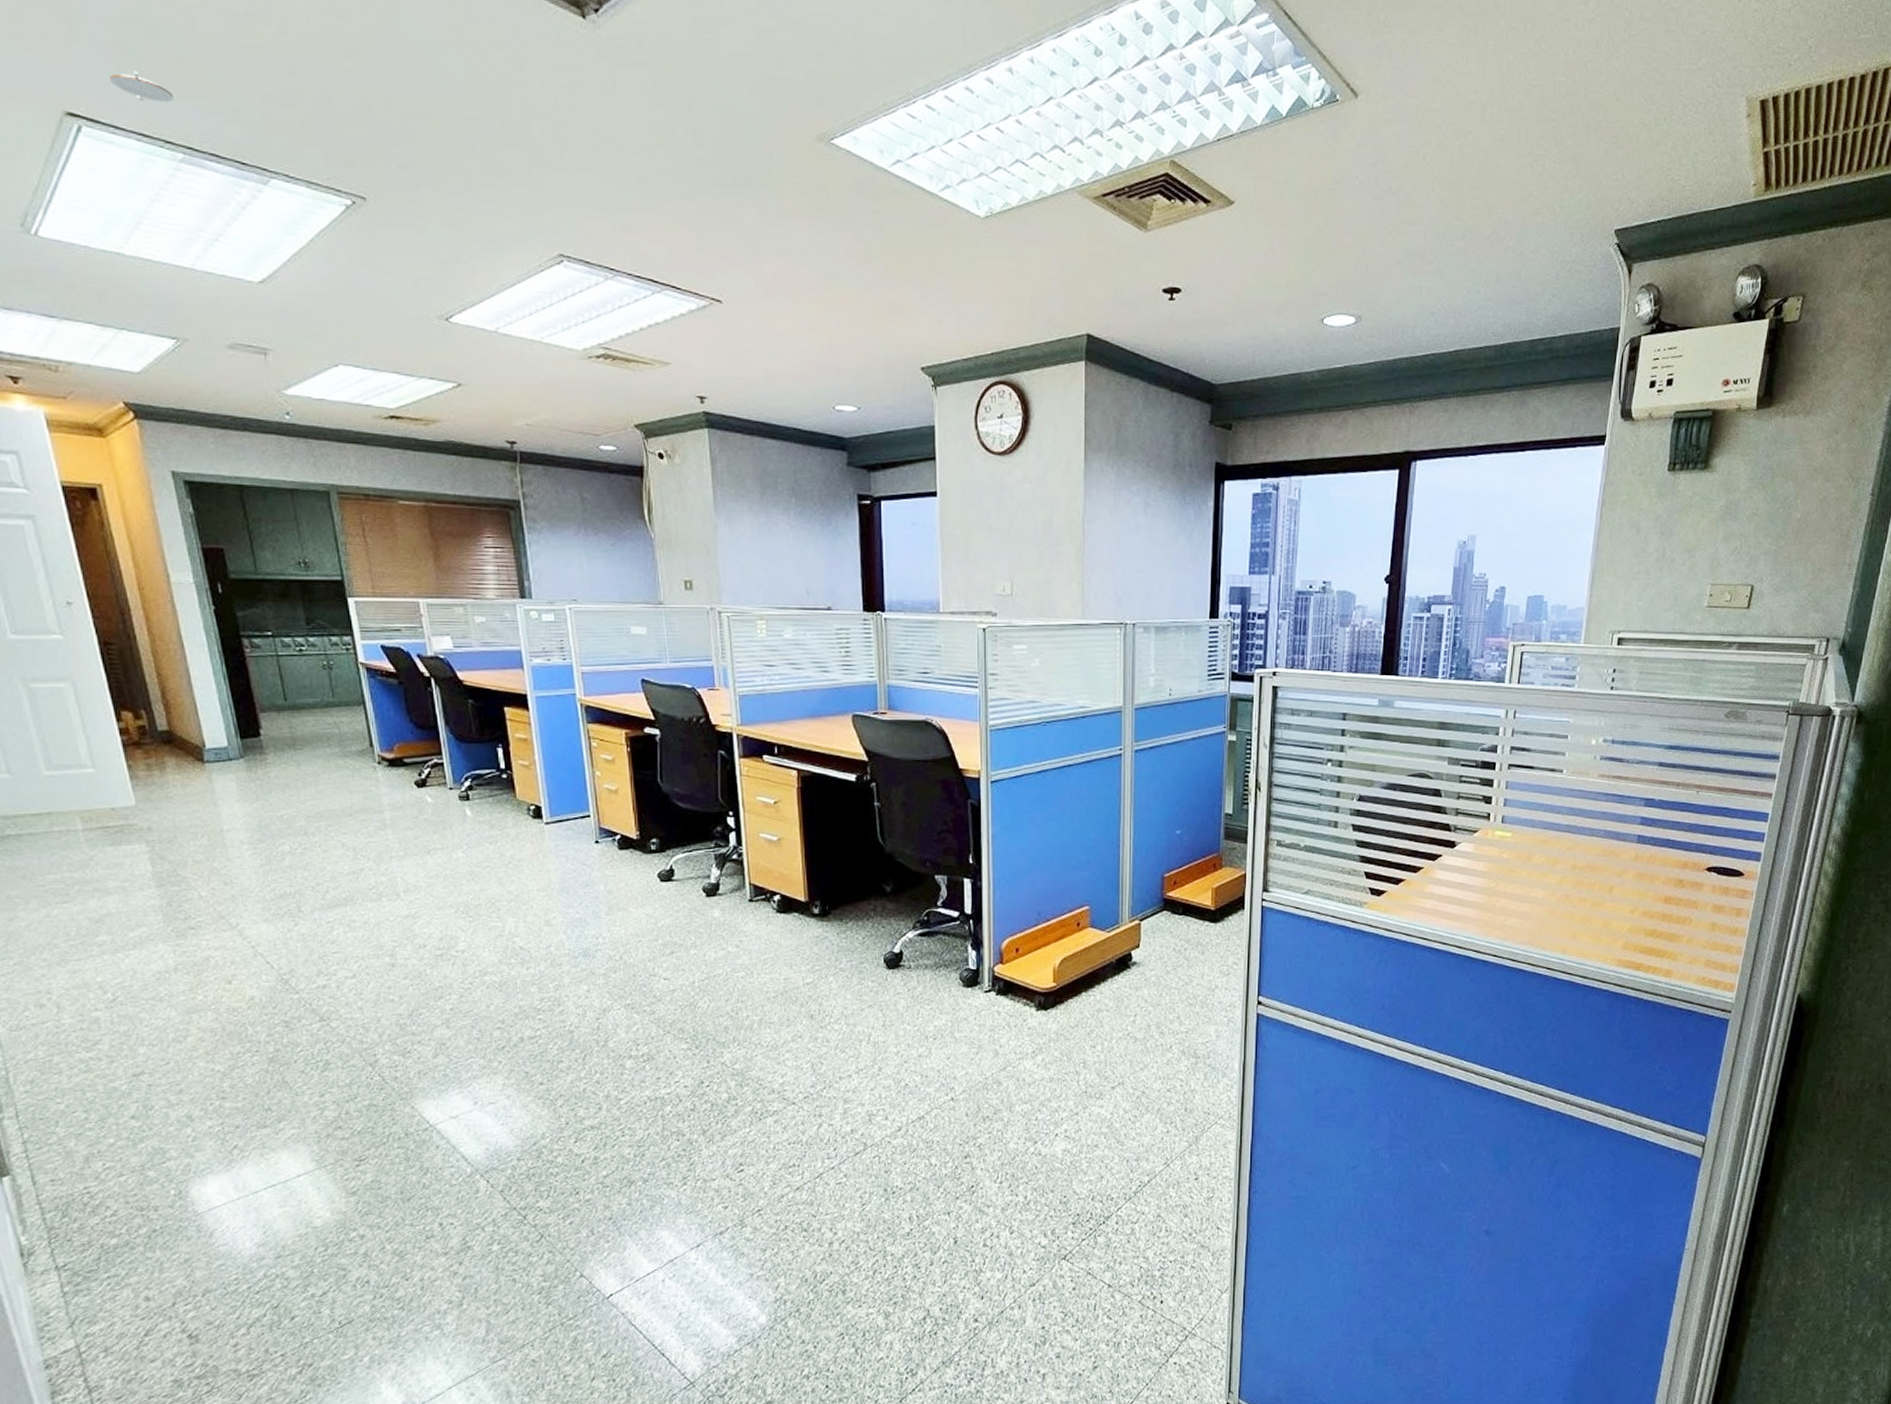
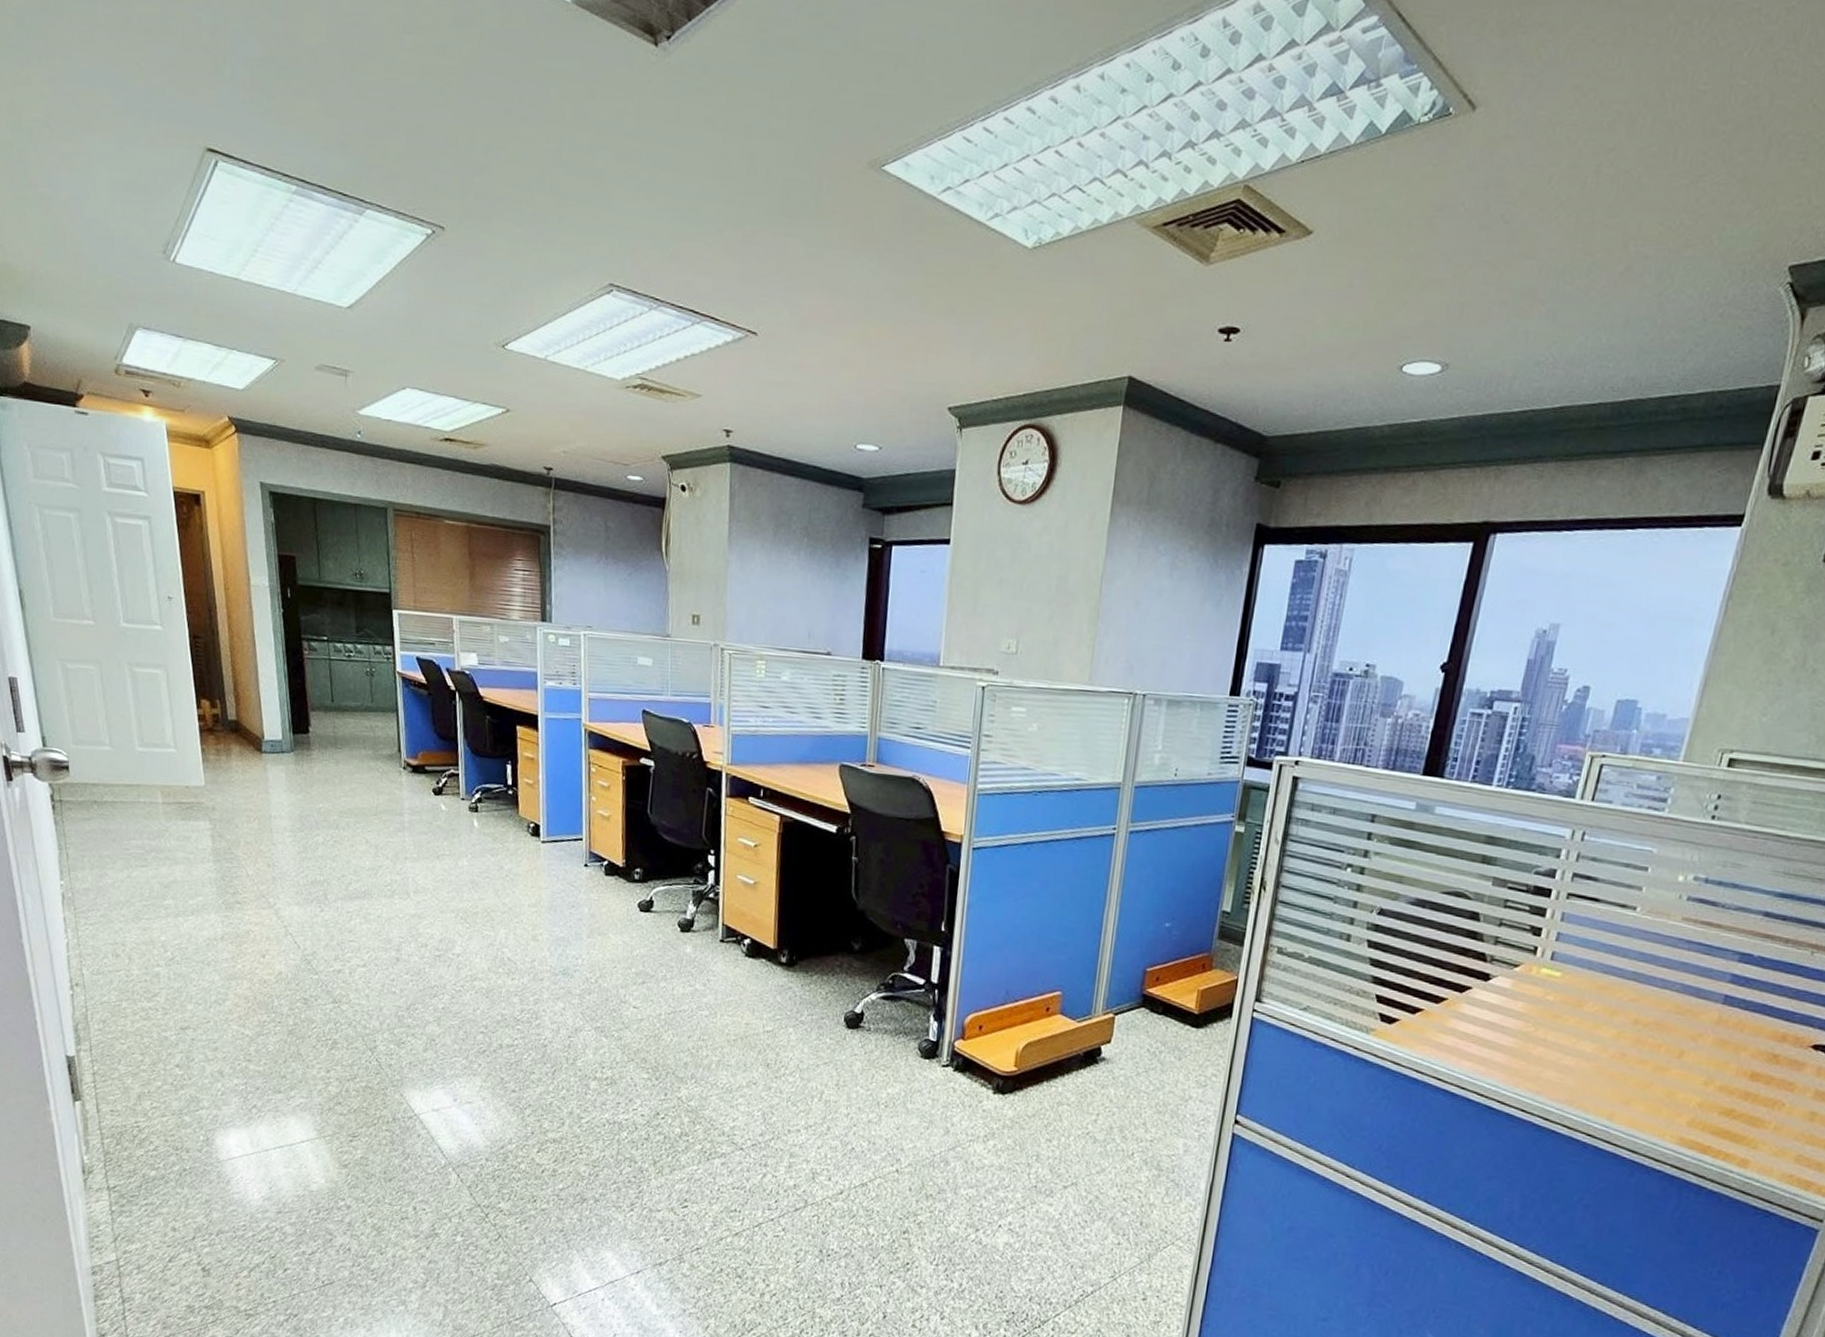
recessed light: present [110,71,174,102] -> none [244,109,294,137]

